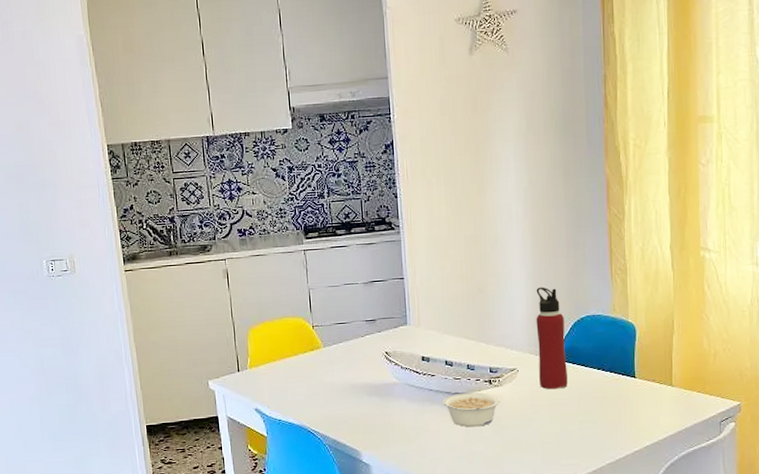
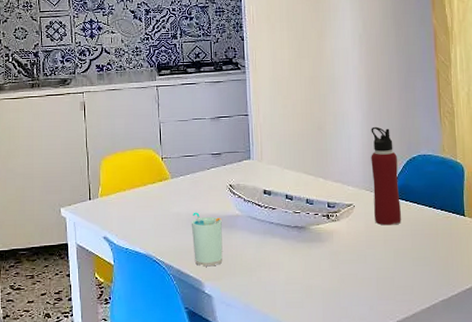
cup: none [346,381,380,436] -> present [191,212,223,267]
legume: present [443,393,501,427] -> none [283,227,338,261]

